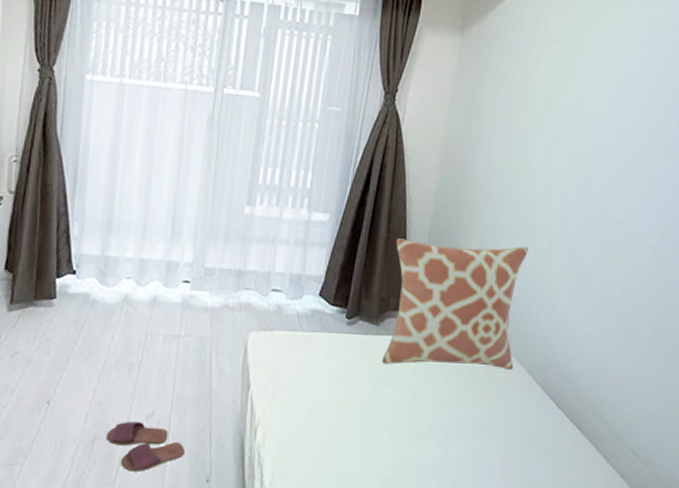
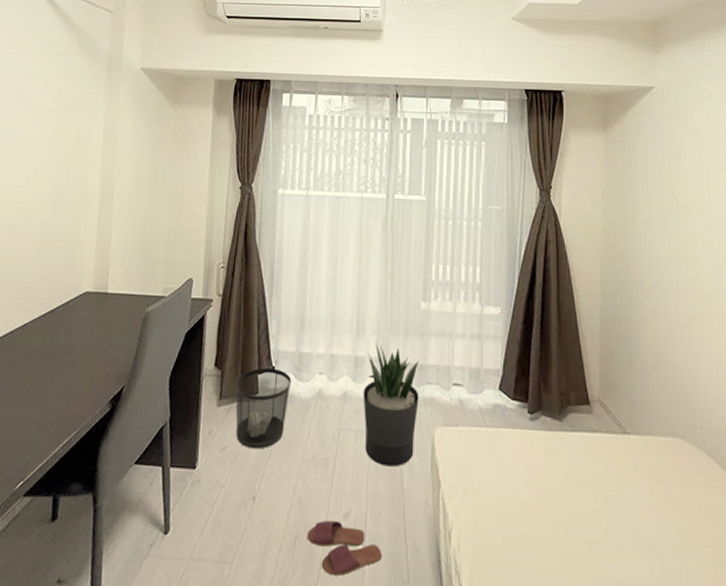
waste bin: none [29,271,95,355] -> present [235,367,292,449]
planter: none [173,246,239,370] -> present [363,342,420,467]
pillow: present [381,238,528,370] -> none [568,330,711,472]

